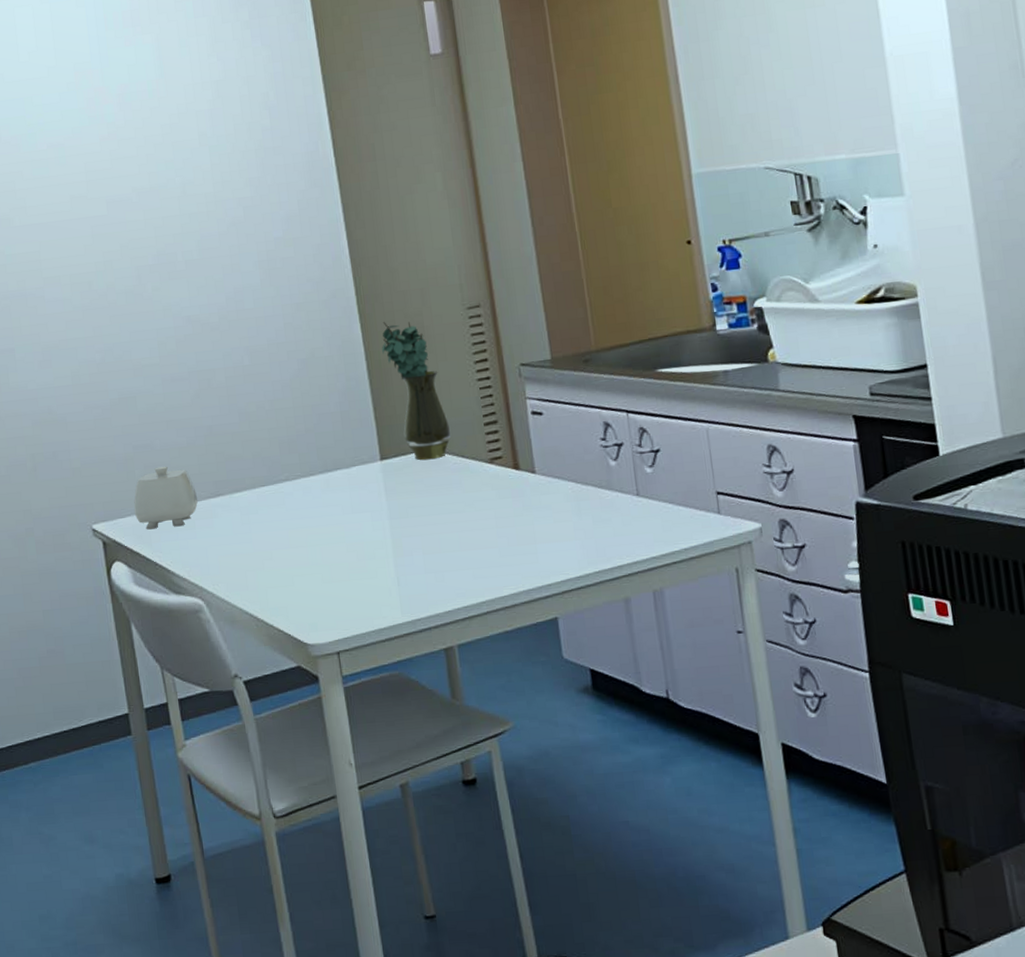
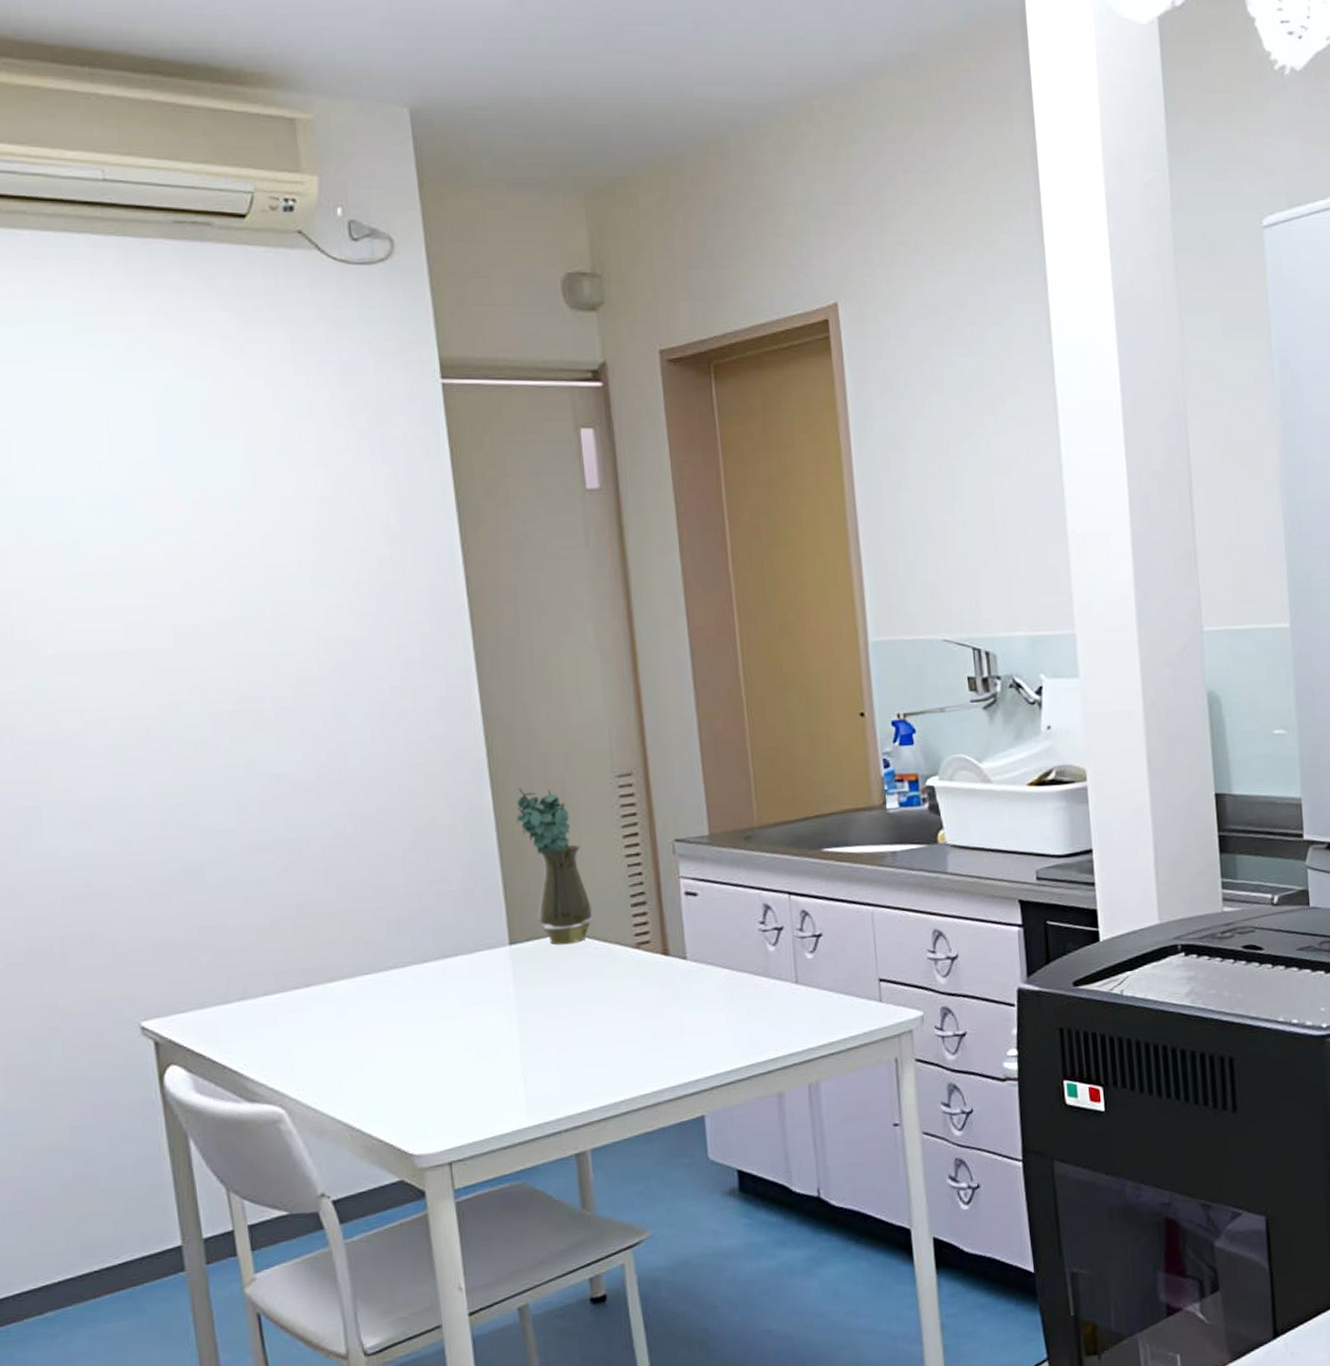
sugar bowl: present [133,466,198,530] -> none [197,951,281,1027]

